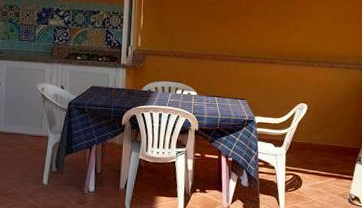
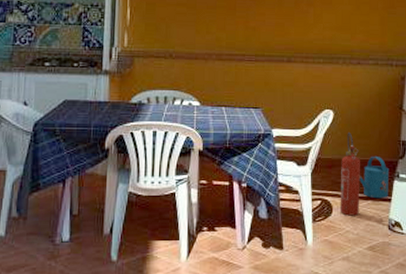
fire extinguisher: none [308,123,328,189] -> present [340,133,360,216]
watering can: none [326,142,353,178] -> present [359,155,389,199]

